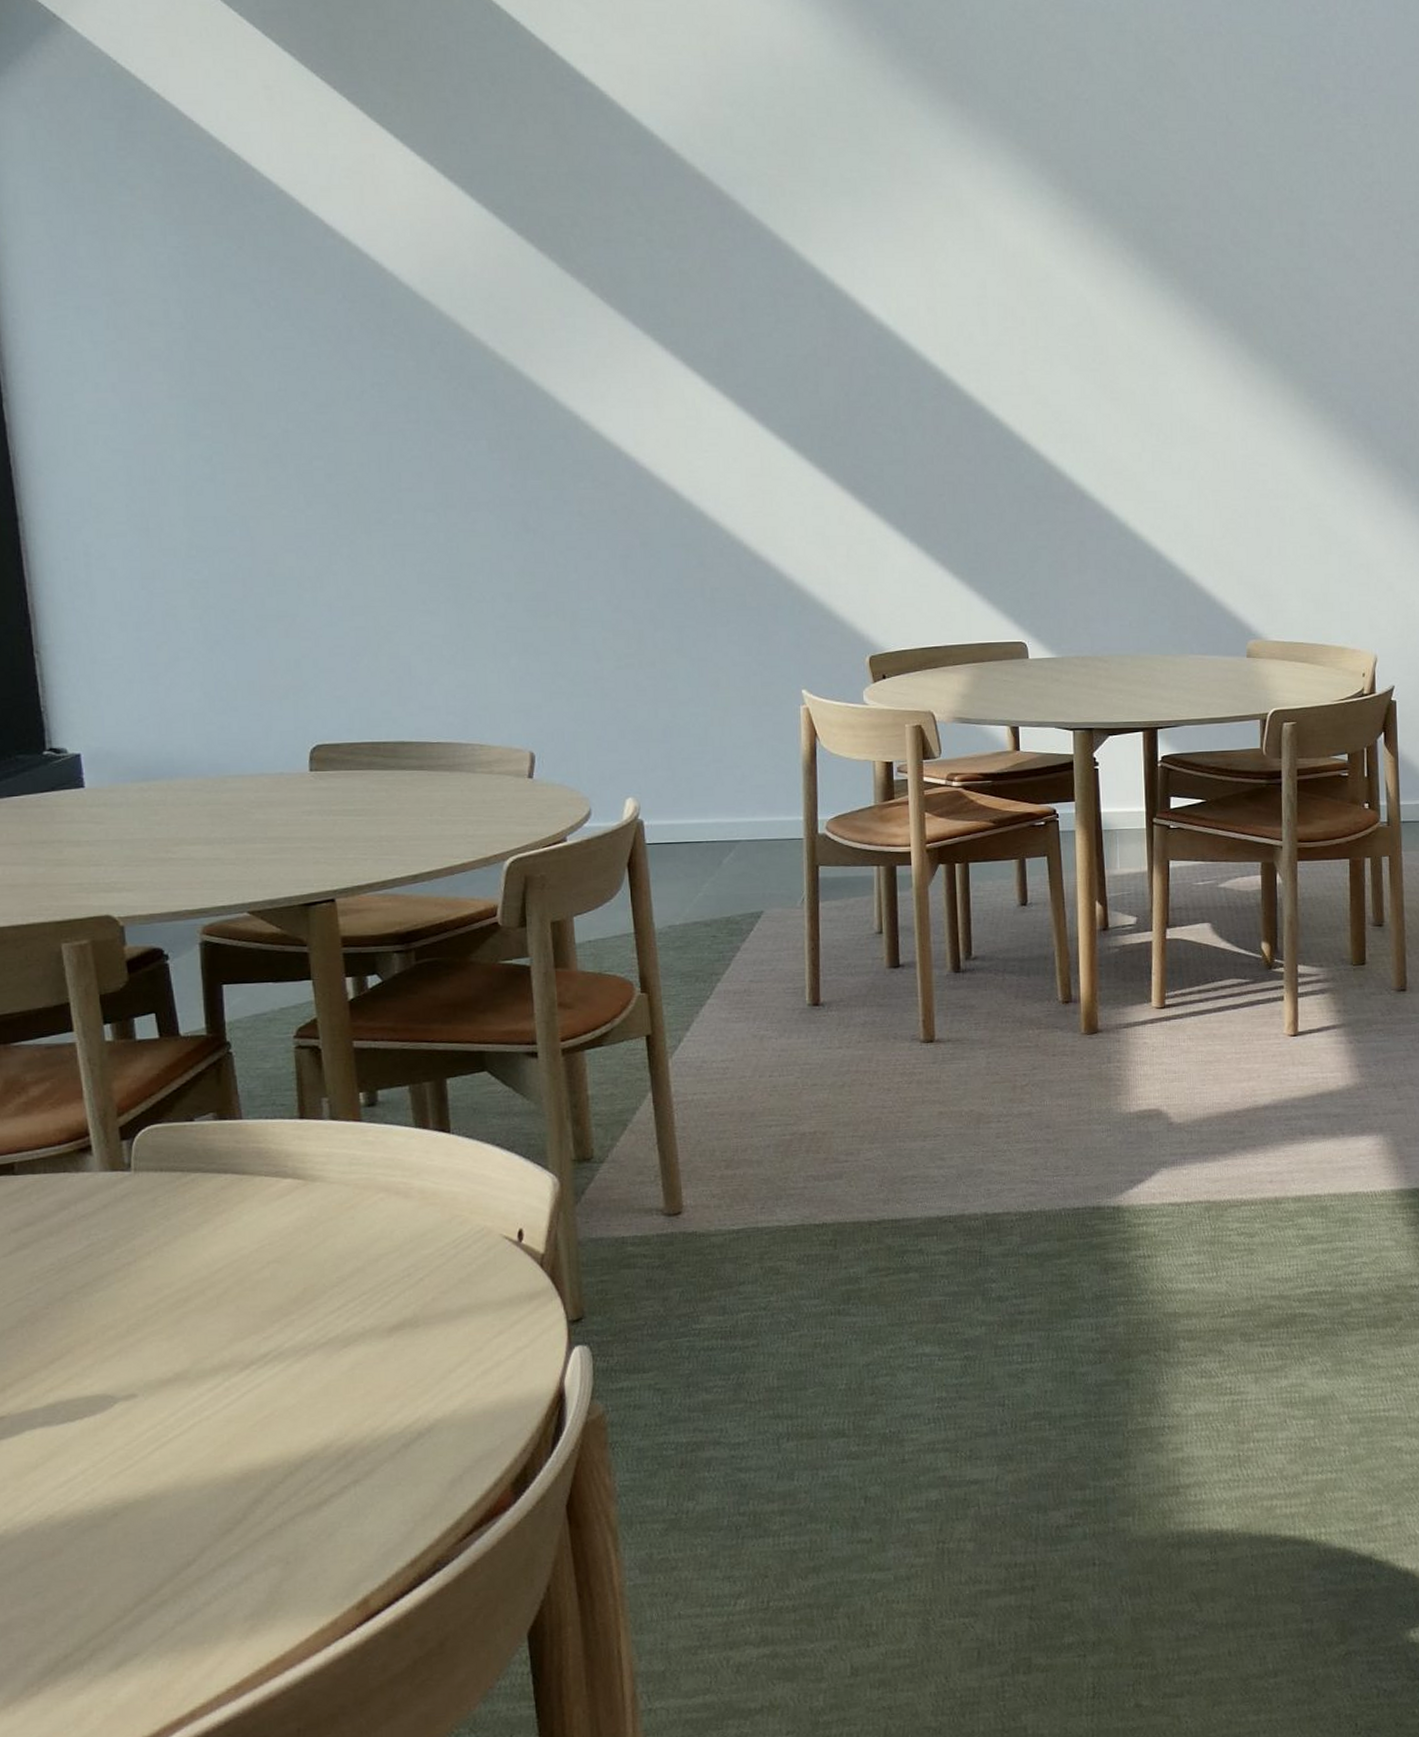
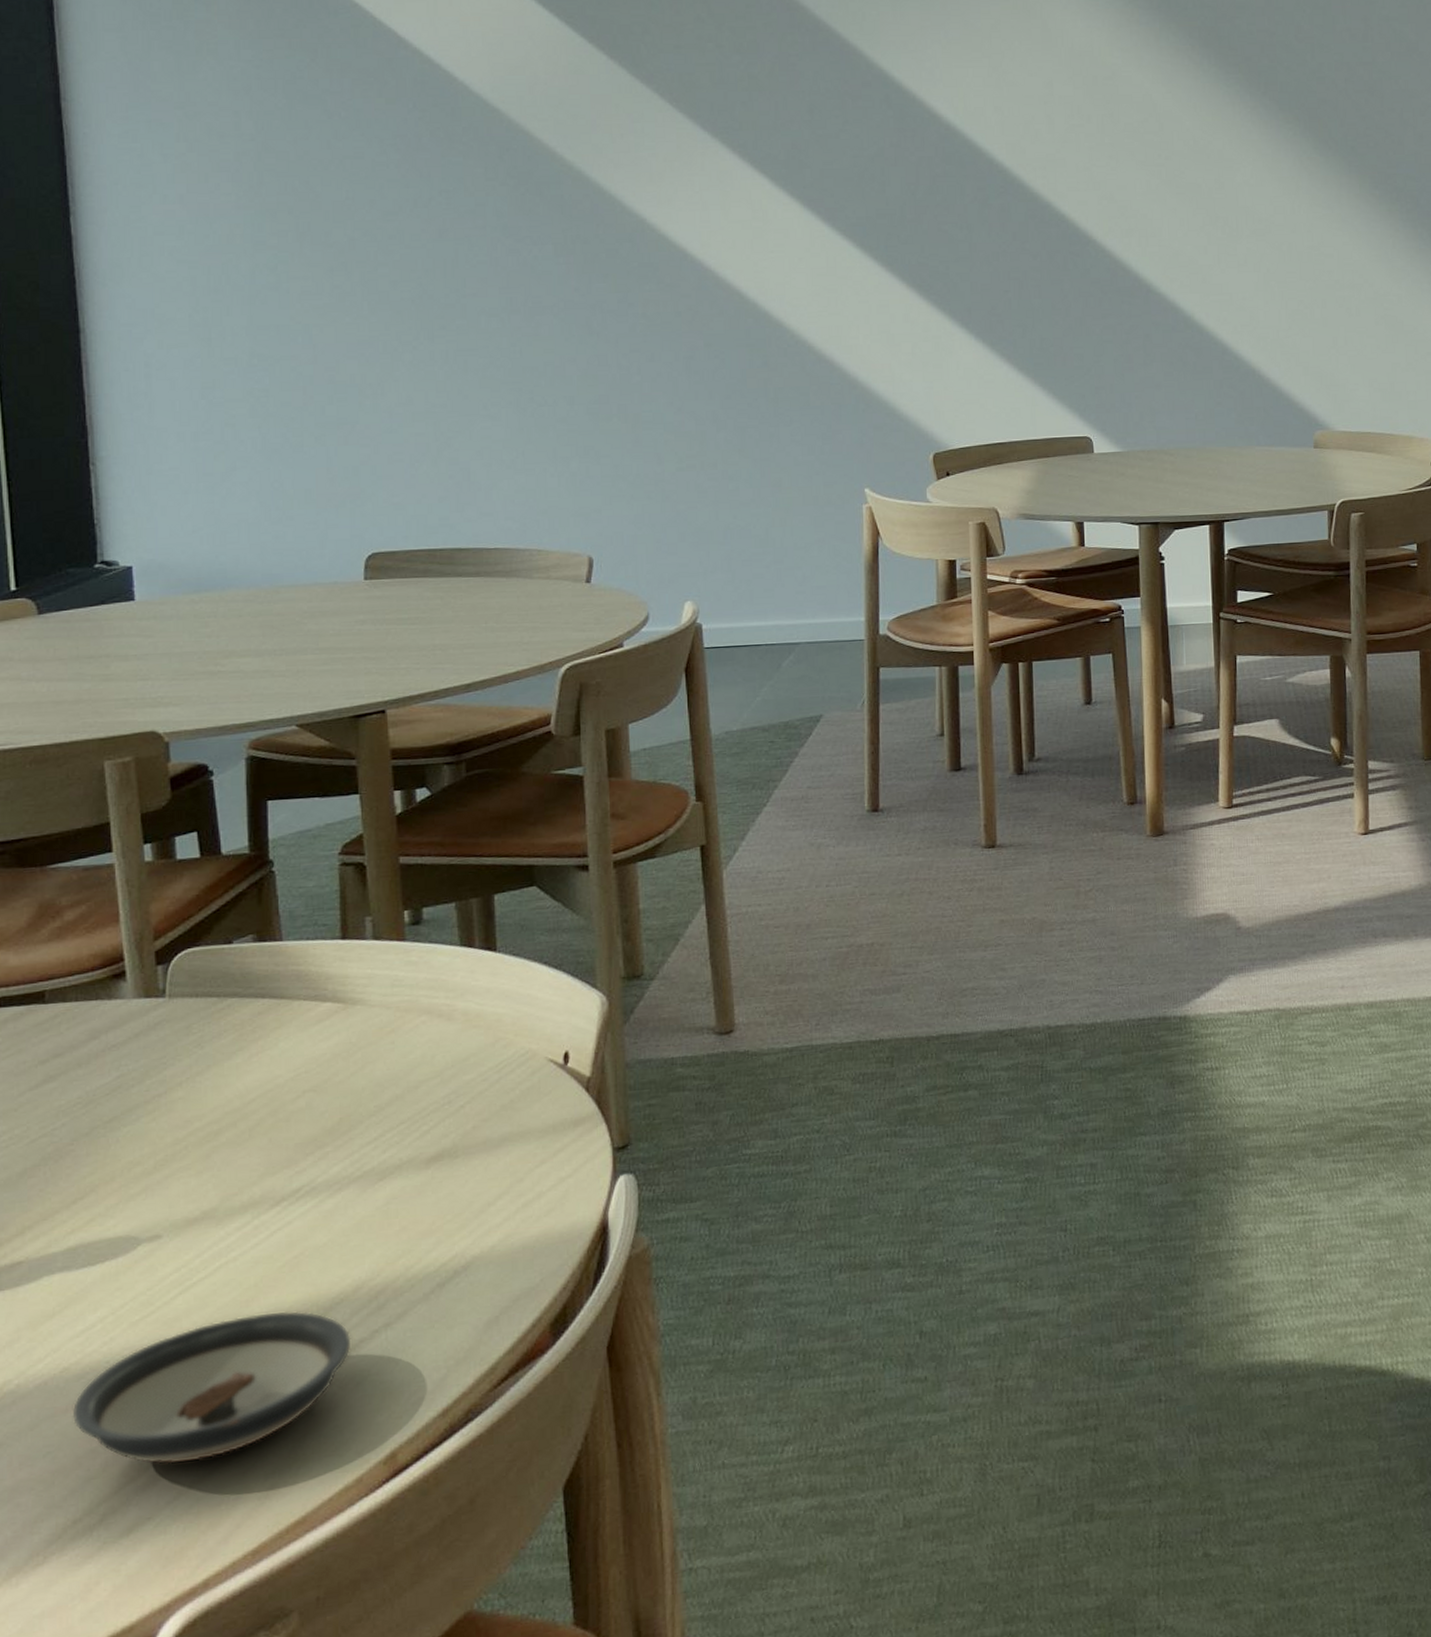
saucer: none [59,1467,322,1605] -> present [72,1311,351,1464]

